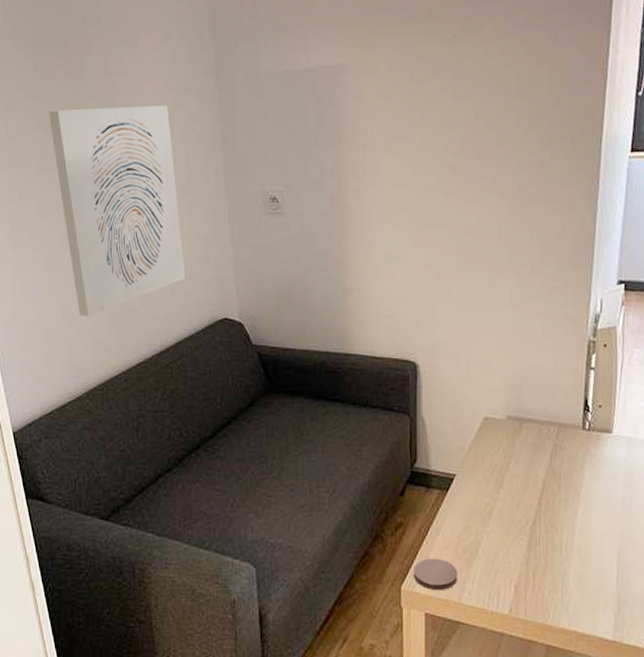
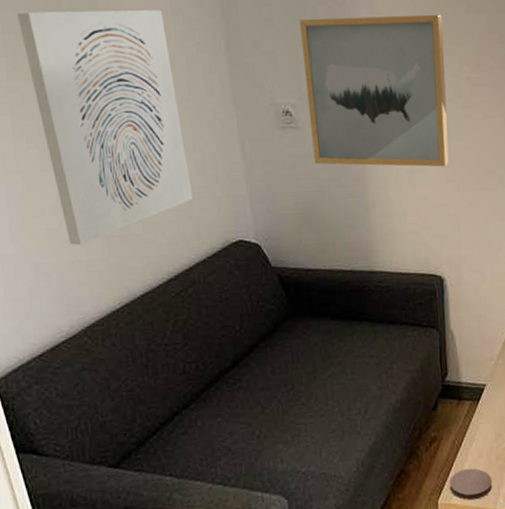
wall art: none [289,103,429,254] -> present [299,14,449,167]

